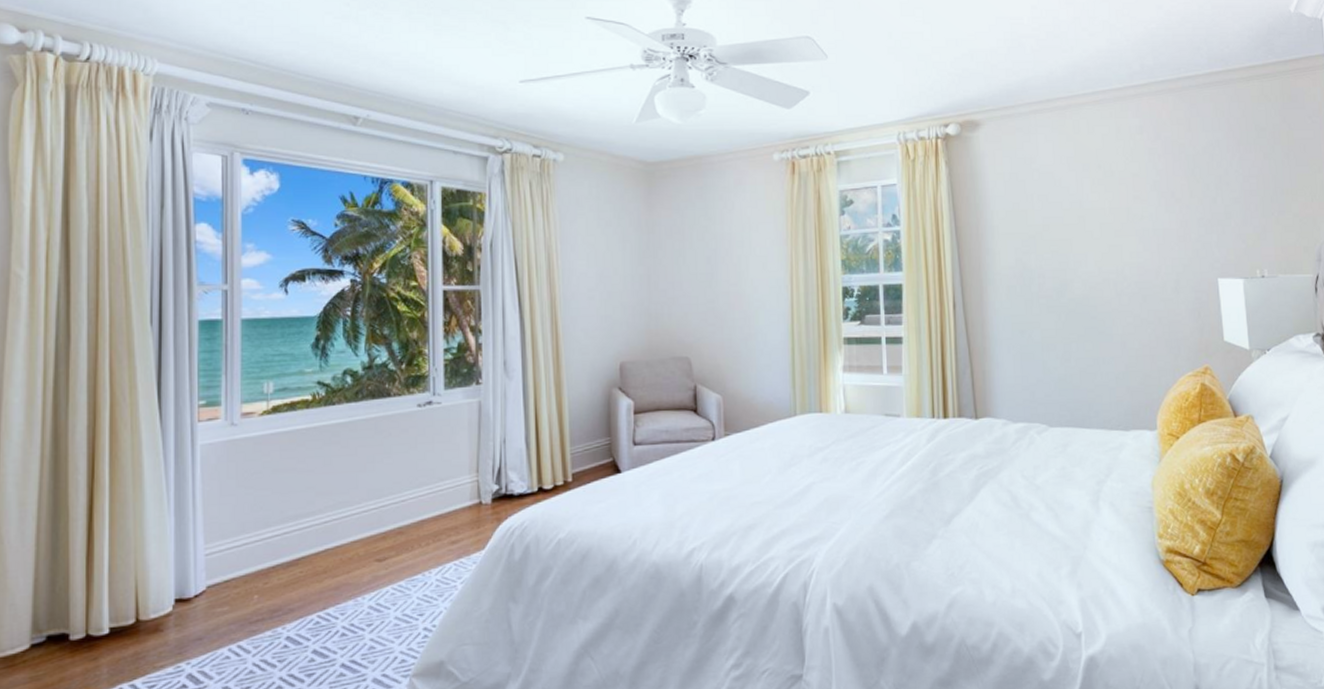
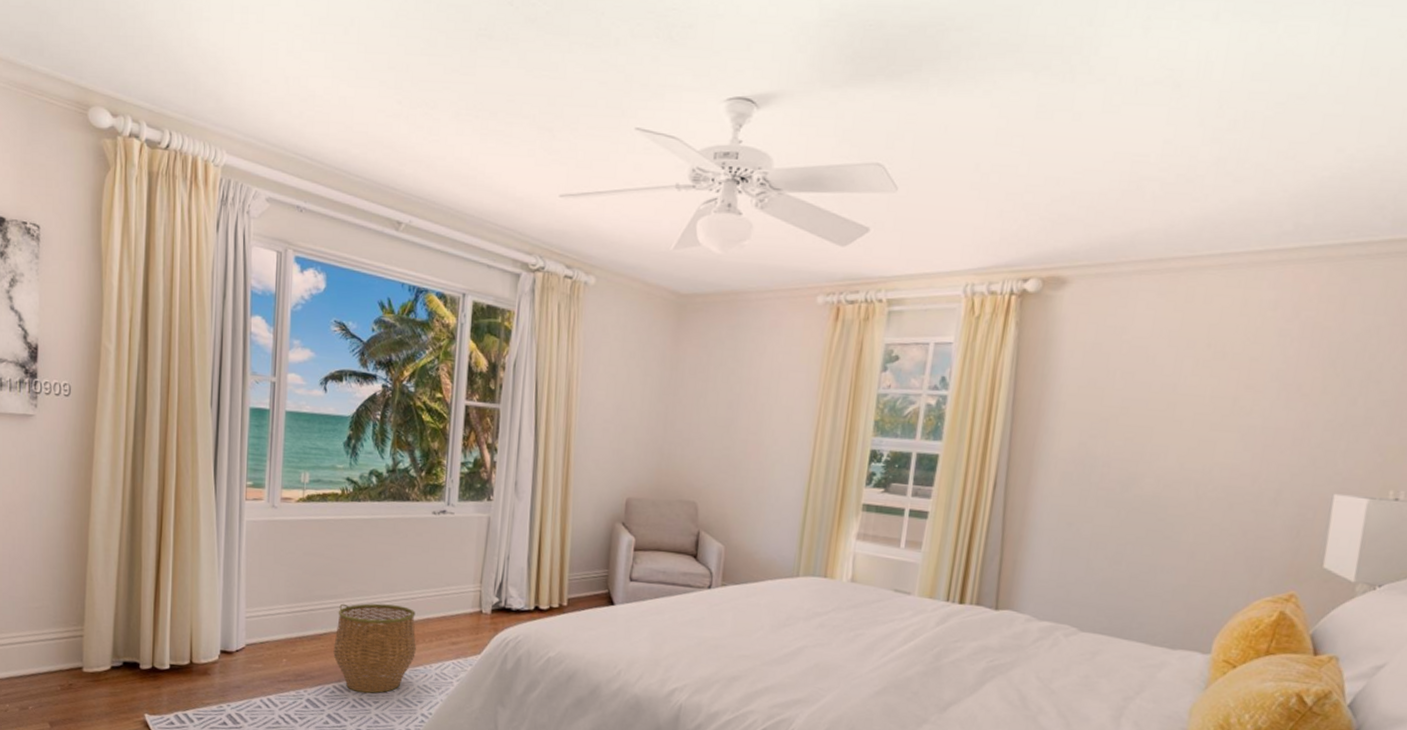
basket: none [315,511,413,617] -> present [333,603,417,694]

